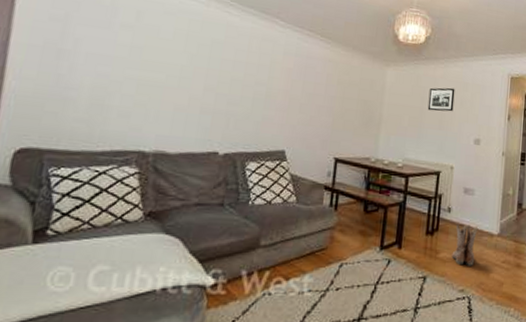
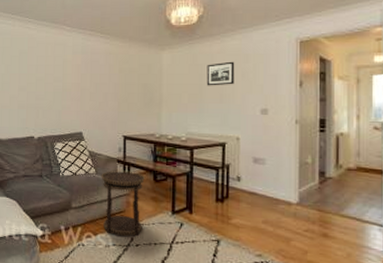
side table: none [298,199,354,279] -> present [101,170,145,236]
boots: present [451,223,478,266] -> none [245,192,272,233]

